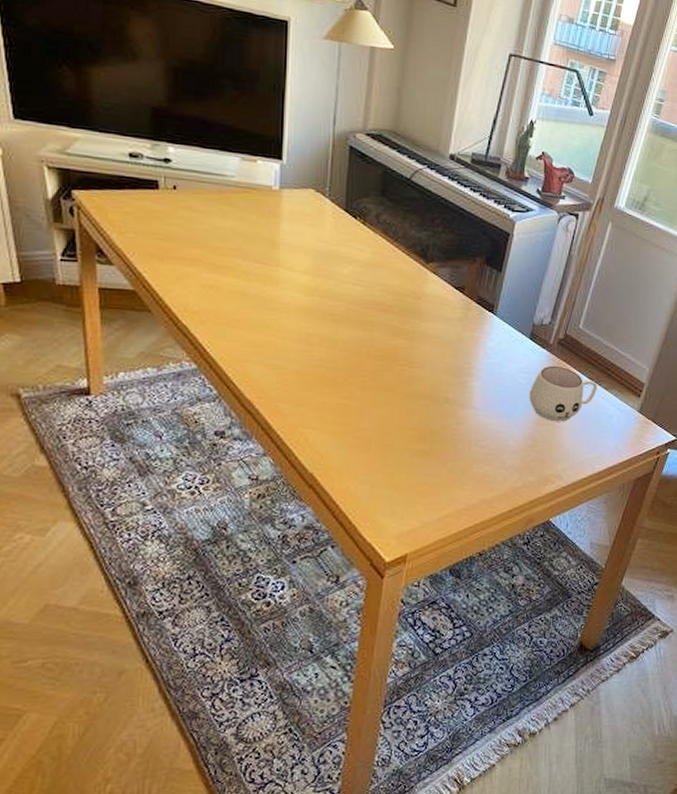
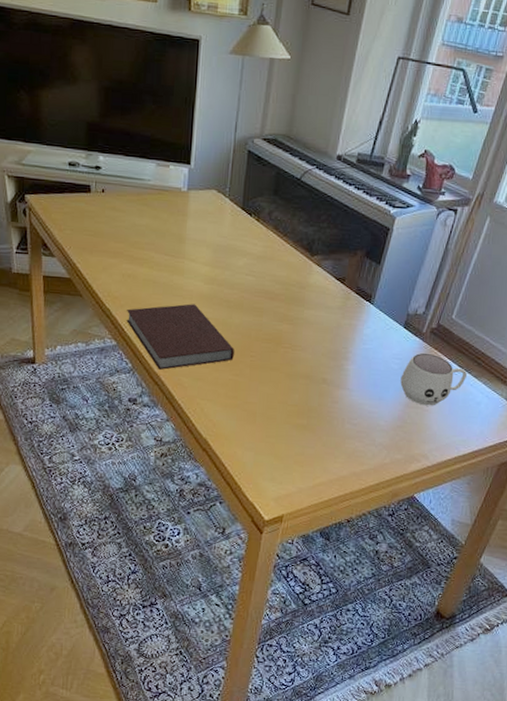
notebook: none [209,318,342,395] -> present [126,304,234,370]

